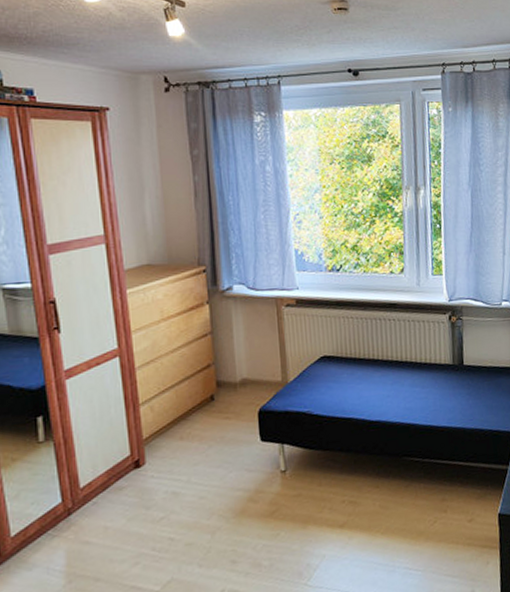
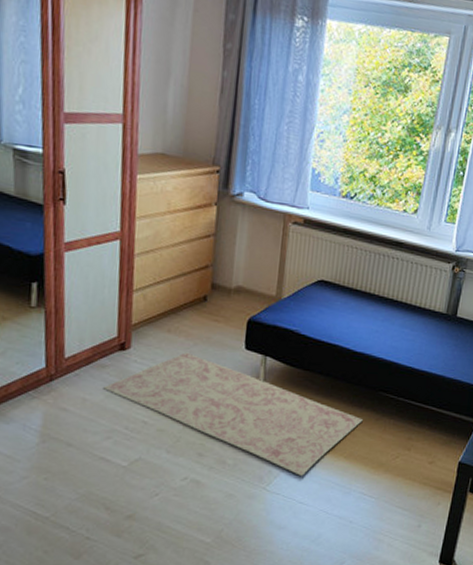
rug: none [124,456,393,564] -> present [103,352,363,477]

